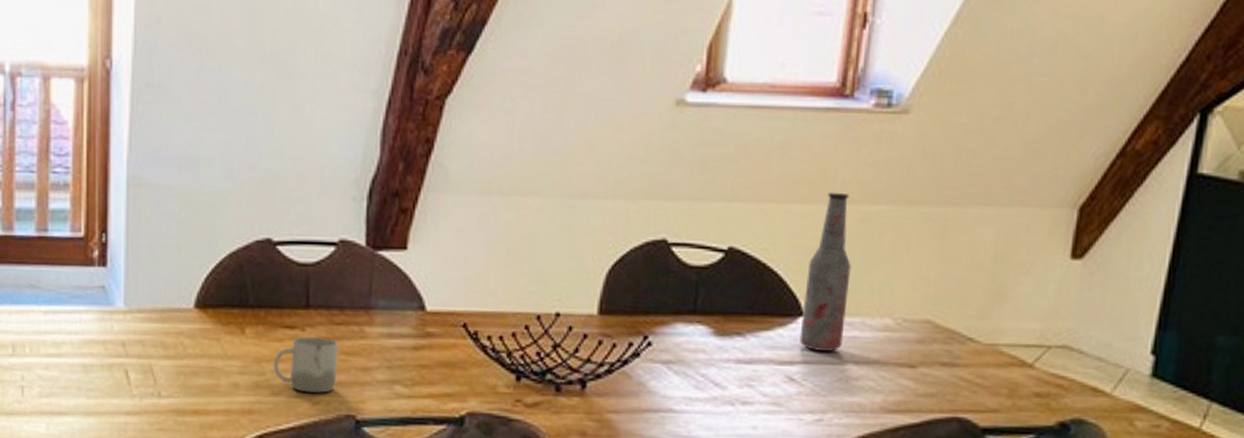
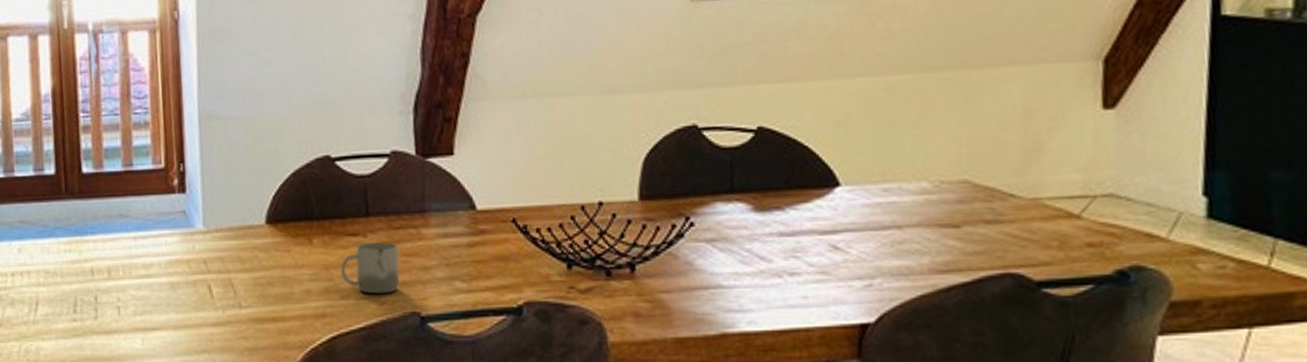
bottle: present [799,192,851,351] -> none [838,66,883,218]

